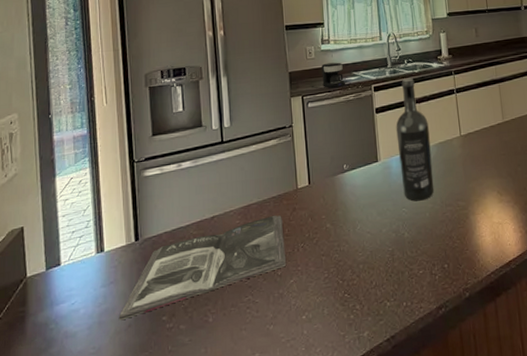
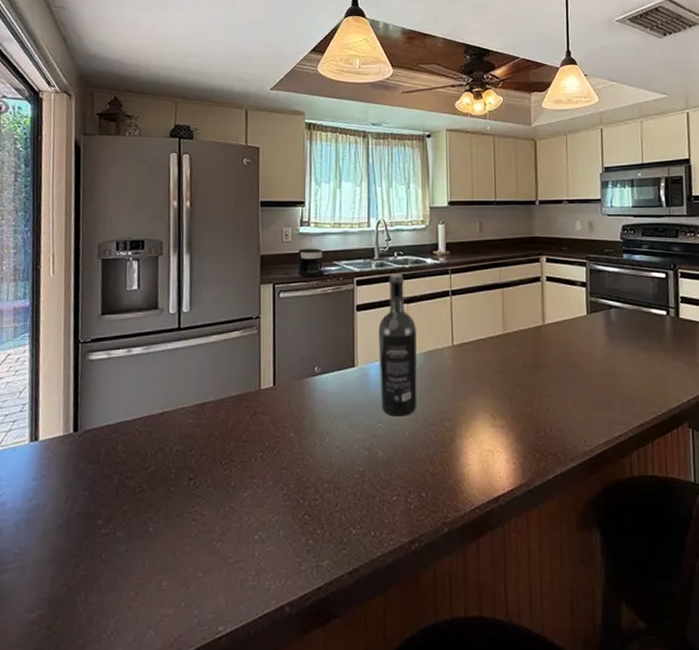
magazine: present [118,215,286,321] -> none [49,417,241,520]

